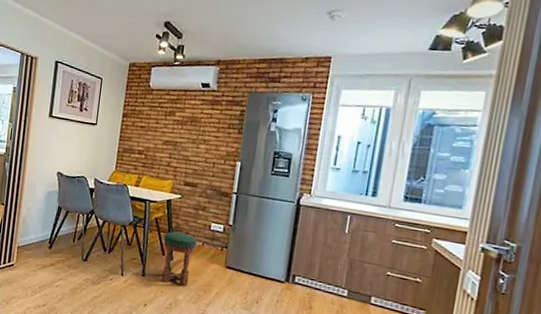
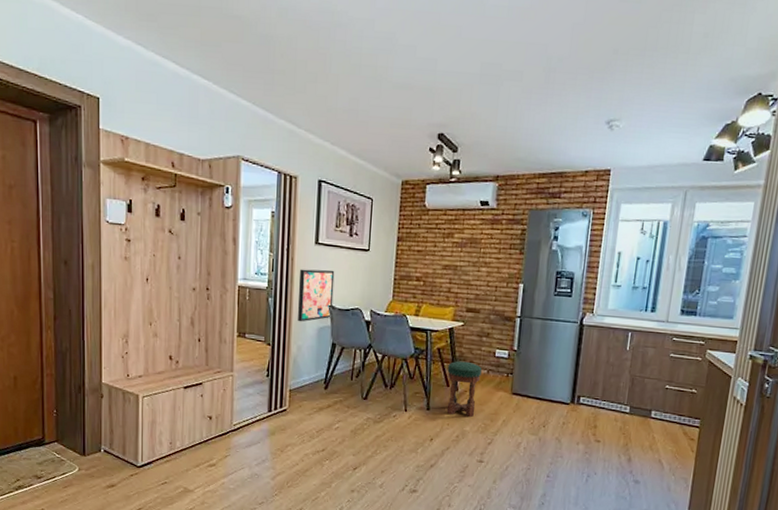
wall art: none [29,138,65,186] -> present [298,269,335,322]

